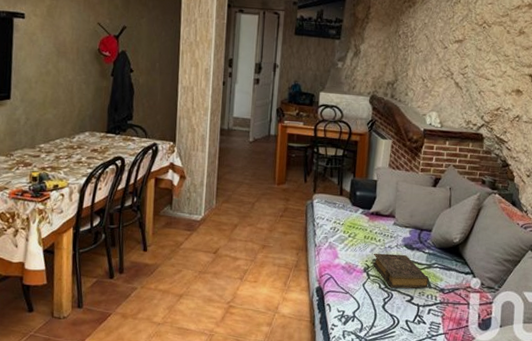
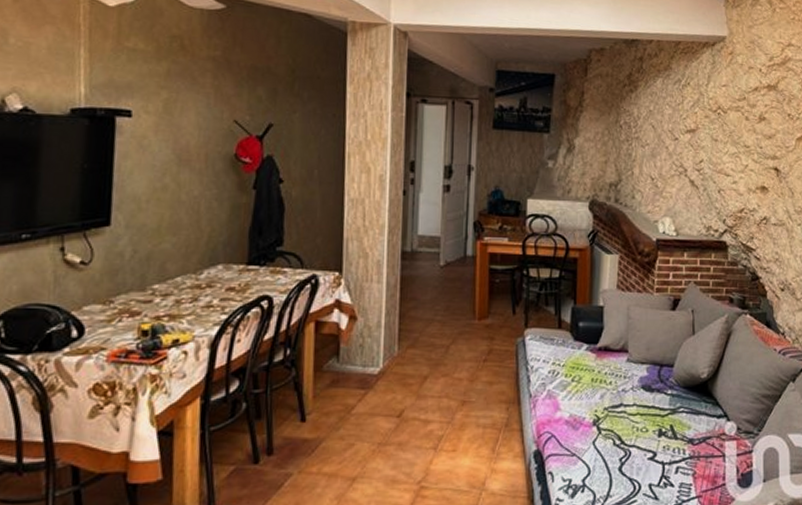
book: present [372,253,429,289] -> none [603,398,674,443]

